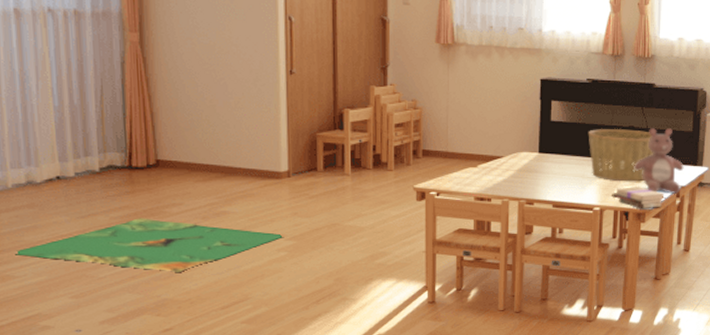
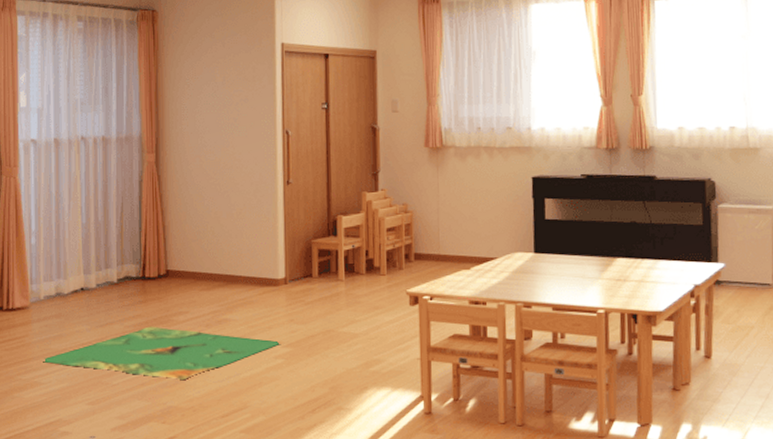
basket: present [588,129,654,182] -> none [586,225,661,281]
books: present [612,187,664,209] -> none [617,286,676,311]
stuffed animal: present [634,128,684,194] -> none [639,222,697,293]

